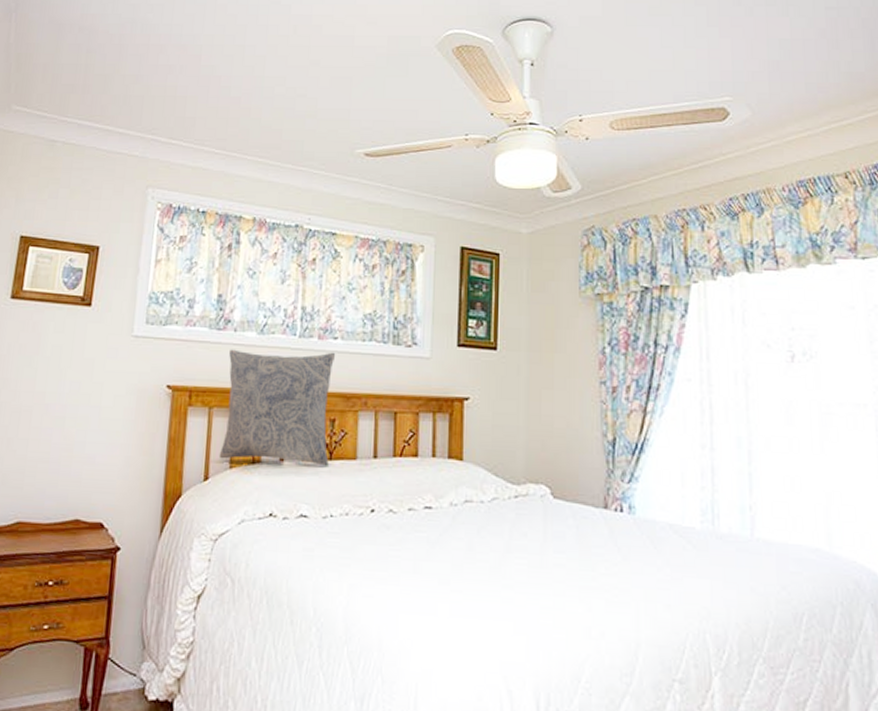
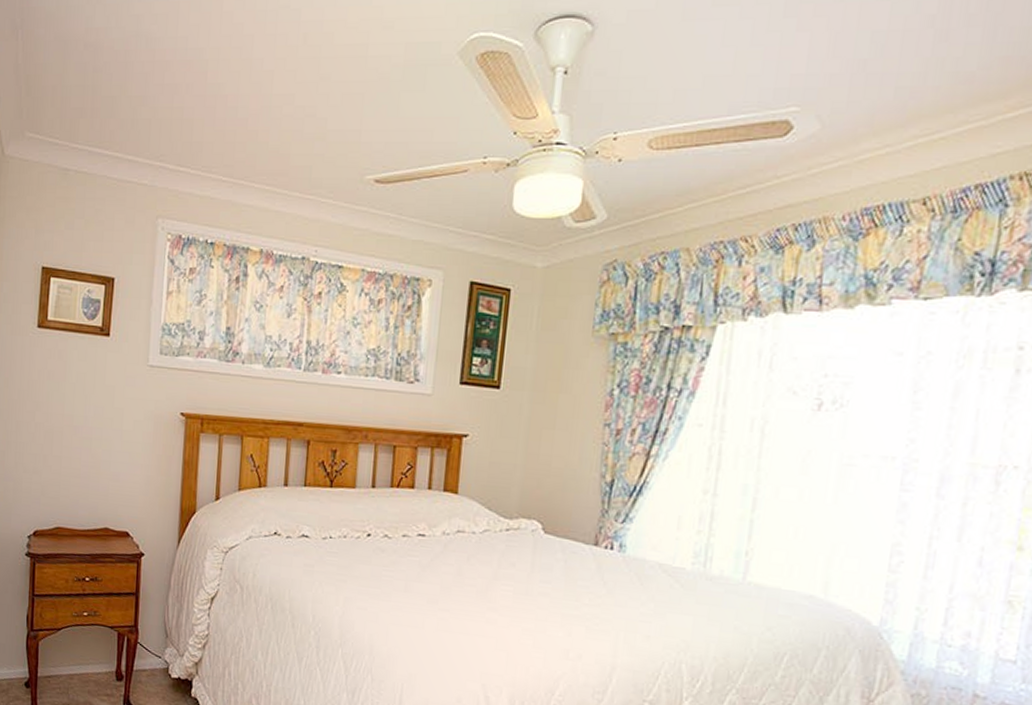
pillow: present [218,349,336,466] -> none [228,380,339,493]

